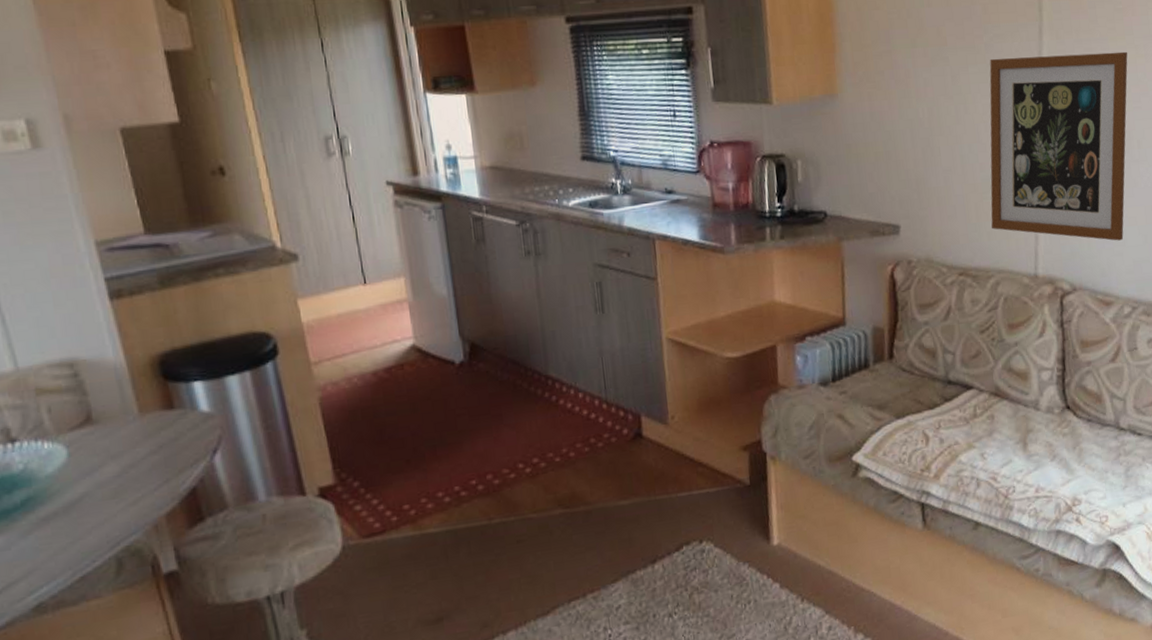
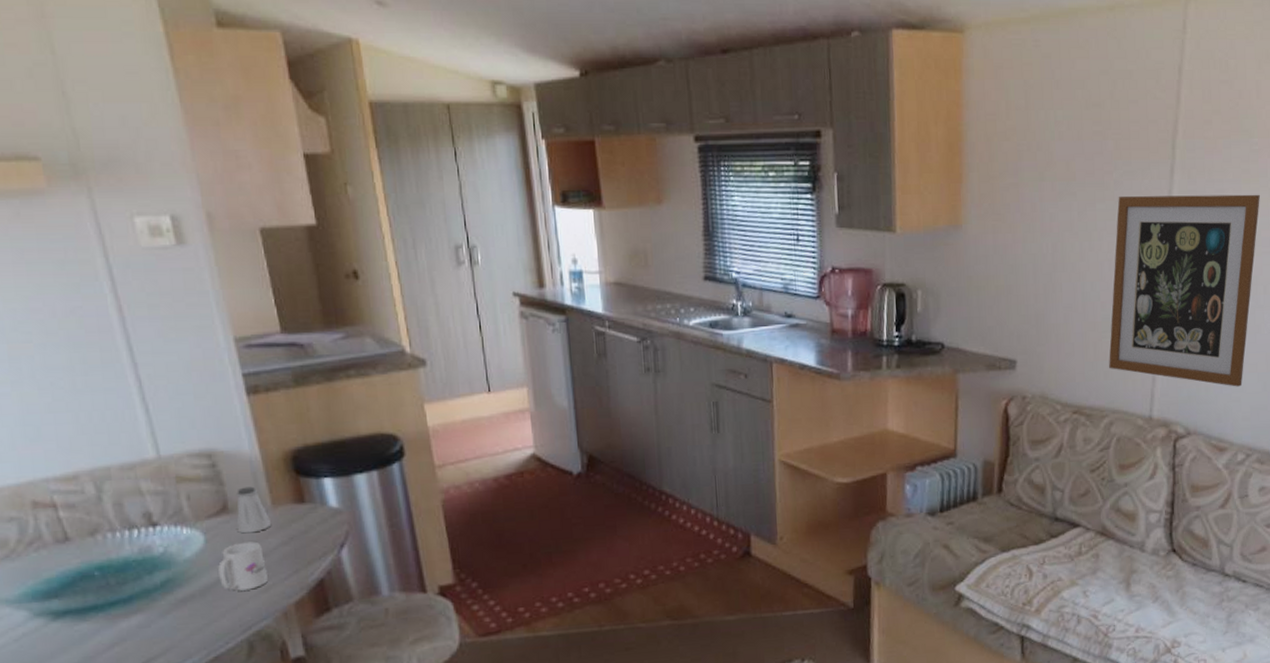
mug: none [83,452,136,506] -> present [218,541,268,591]
saltshaker: none [99,394,140,445] -> present [235,486,272,534]

